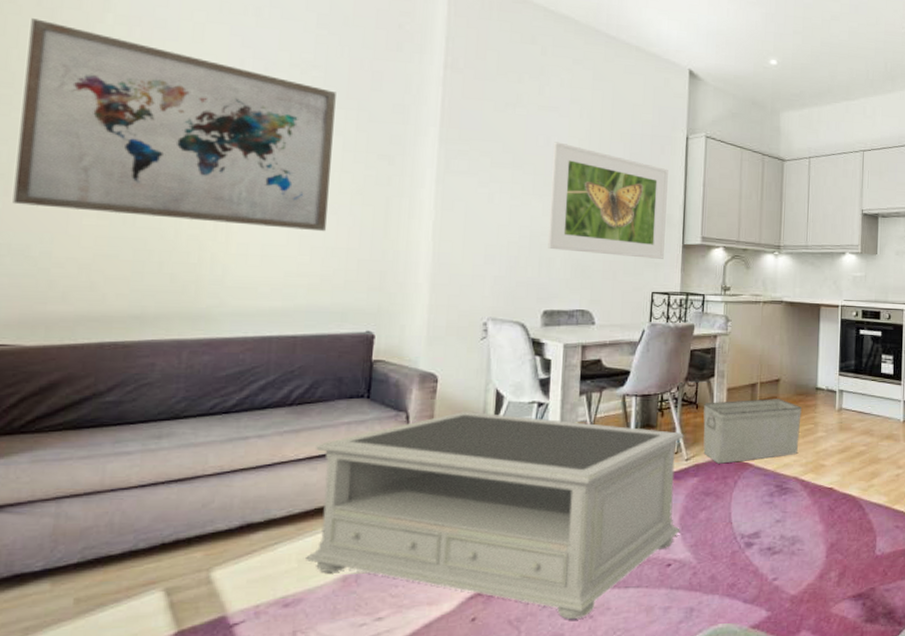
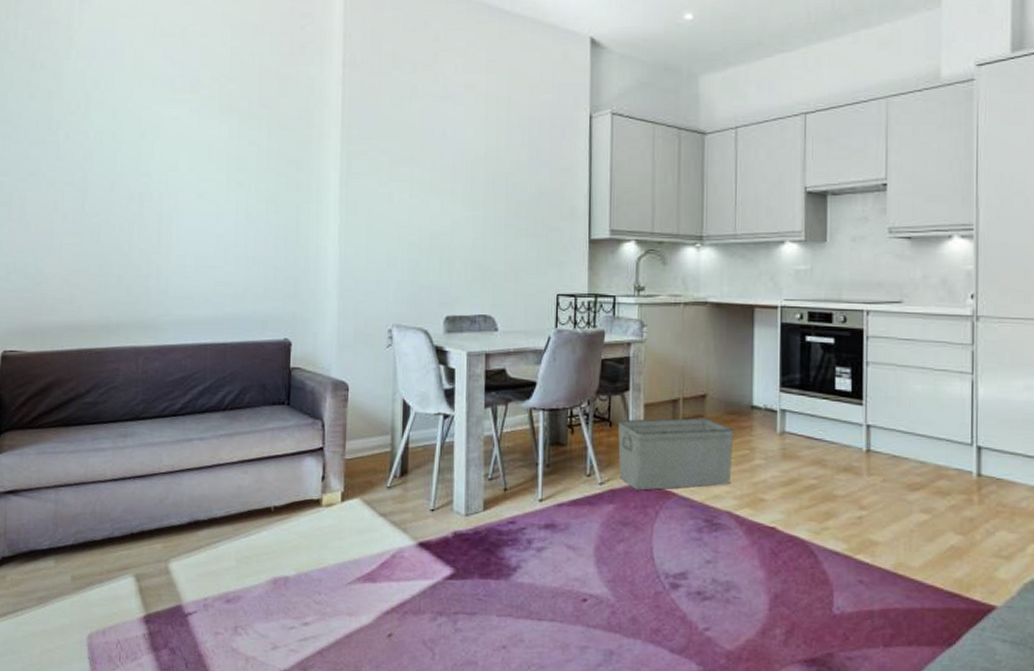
wall art: present [13,18,336,232] -> none [14,62,250,241]
coffee table: present [306,412,684,620] -> none [242,421,597,648]
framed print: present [548,142,668,259] -> none [448,134,571,257]

